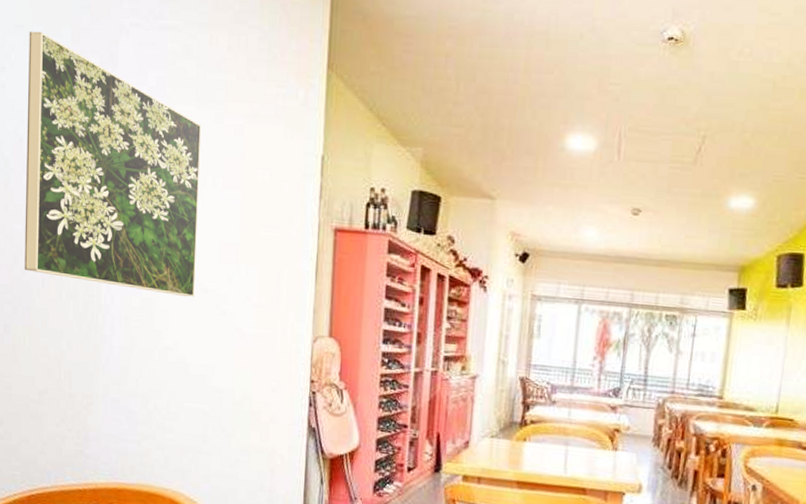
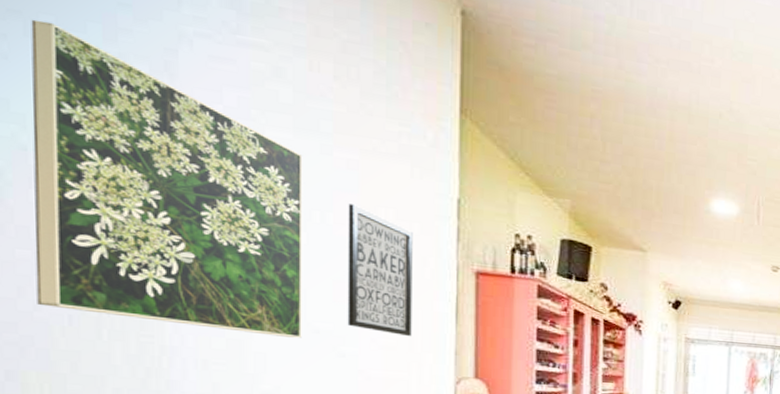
wall art: none [229,168,284,296] -> present [347,204,413,337]

